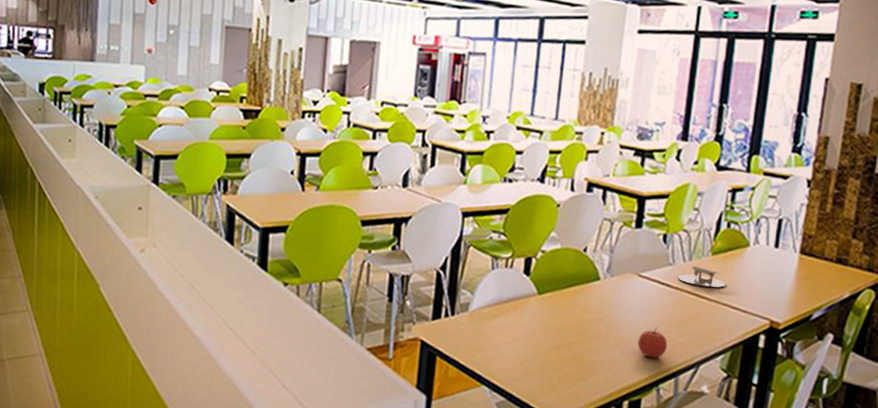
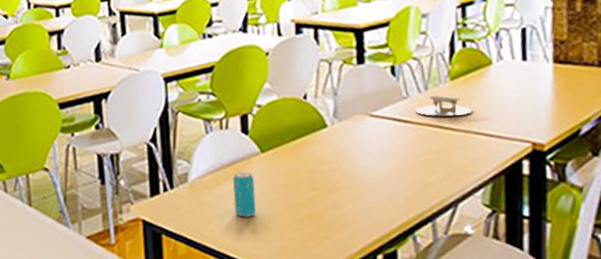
beverage can: none [506,309,528,351] -> present [233,171,256,217]
apple: present [638,327,668,358] -> none [382,169,417,204]

